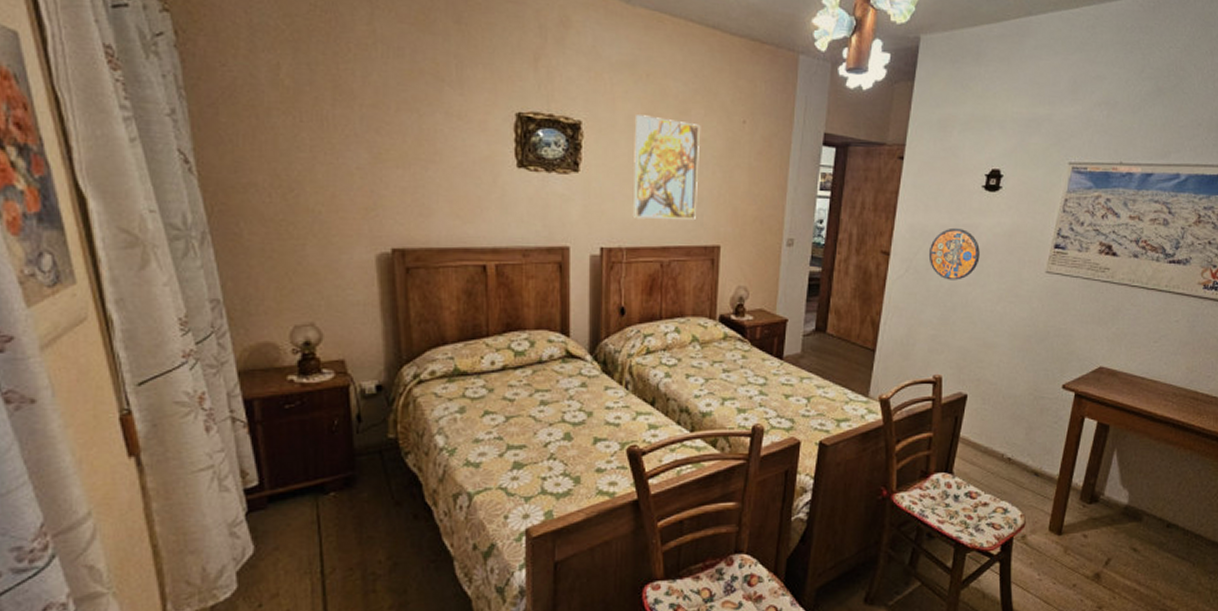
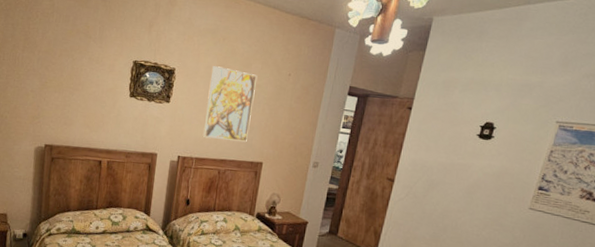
manhole cover: present [928,227,980,280] -> none [426,165,471,207]

